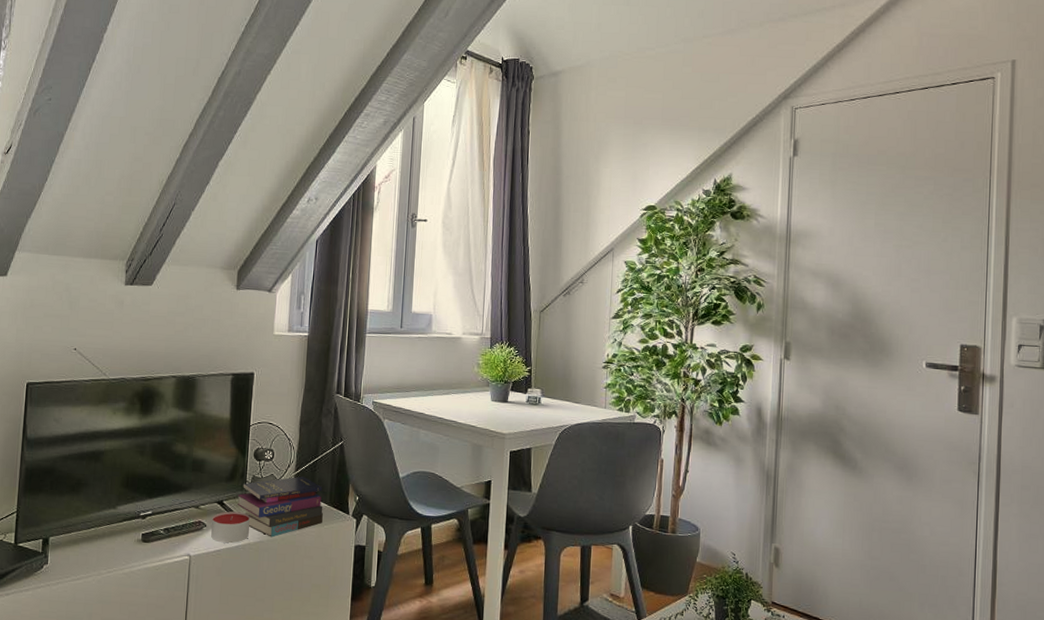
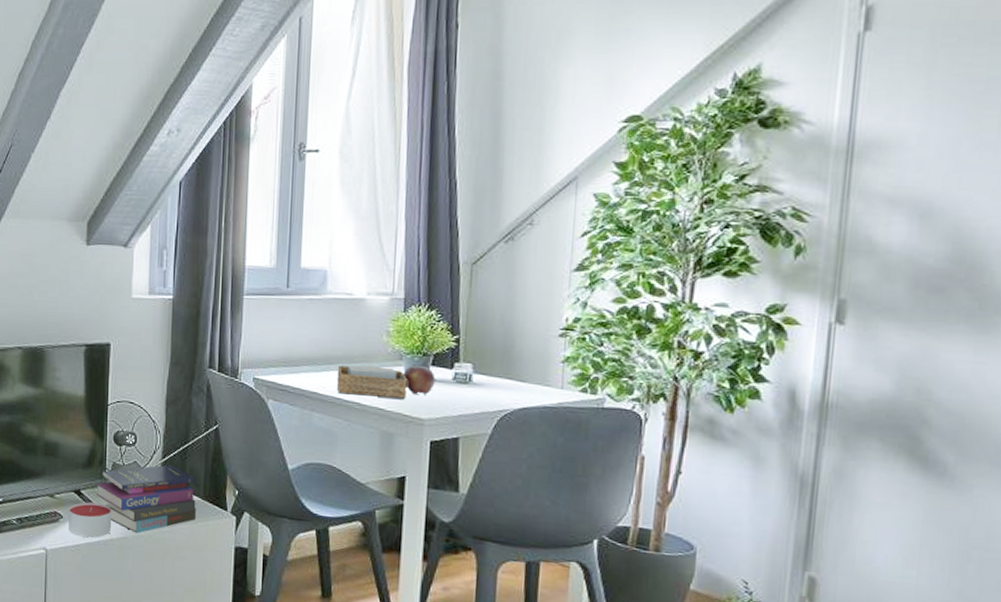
napkin holder: none [438,390,493,419] -> present [336,365,408,400]
fruit: none [490,390,514,415] -> present [403,364,436,395]

